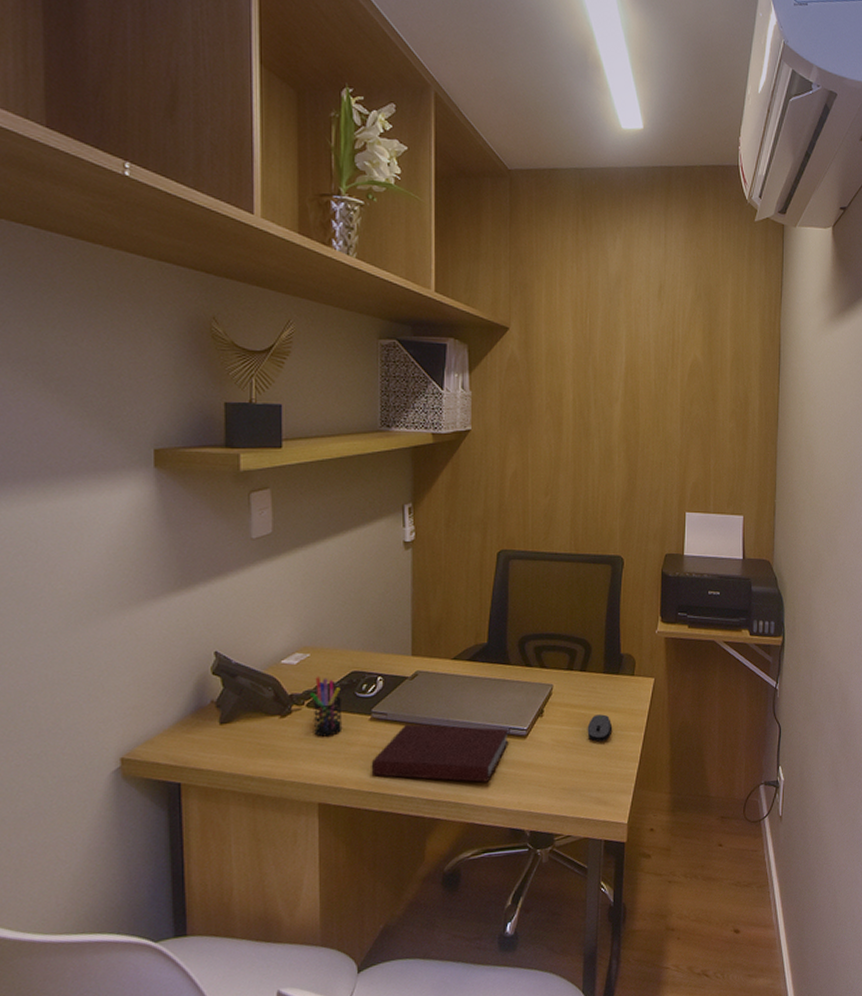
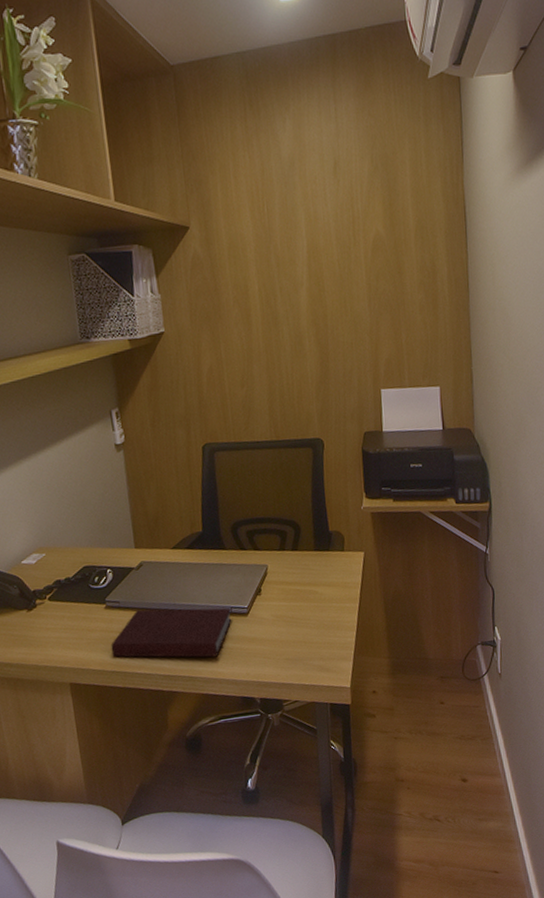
pen holder: present [309,676,343,737] -> none [49,573,82,626]
computer mouse: present [587,714,613,742] -> none [303,589,328,615]

